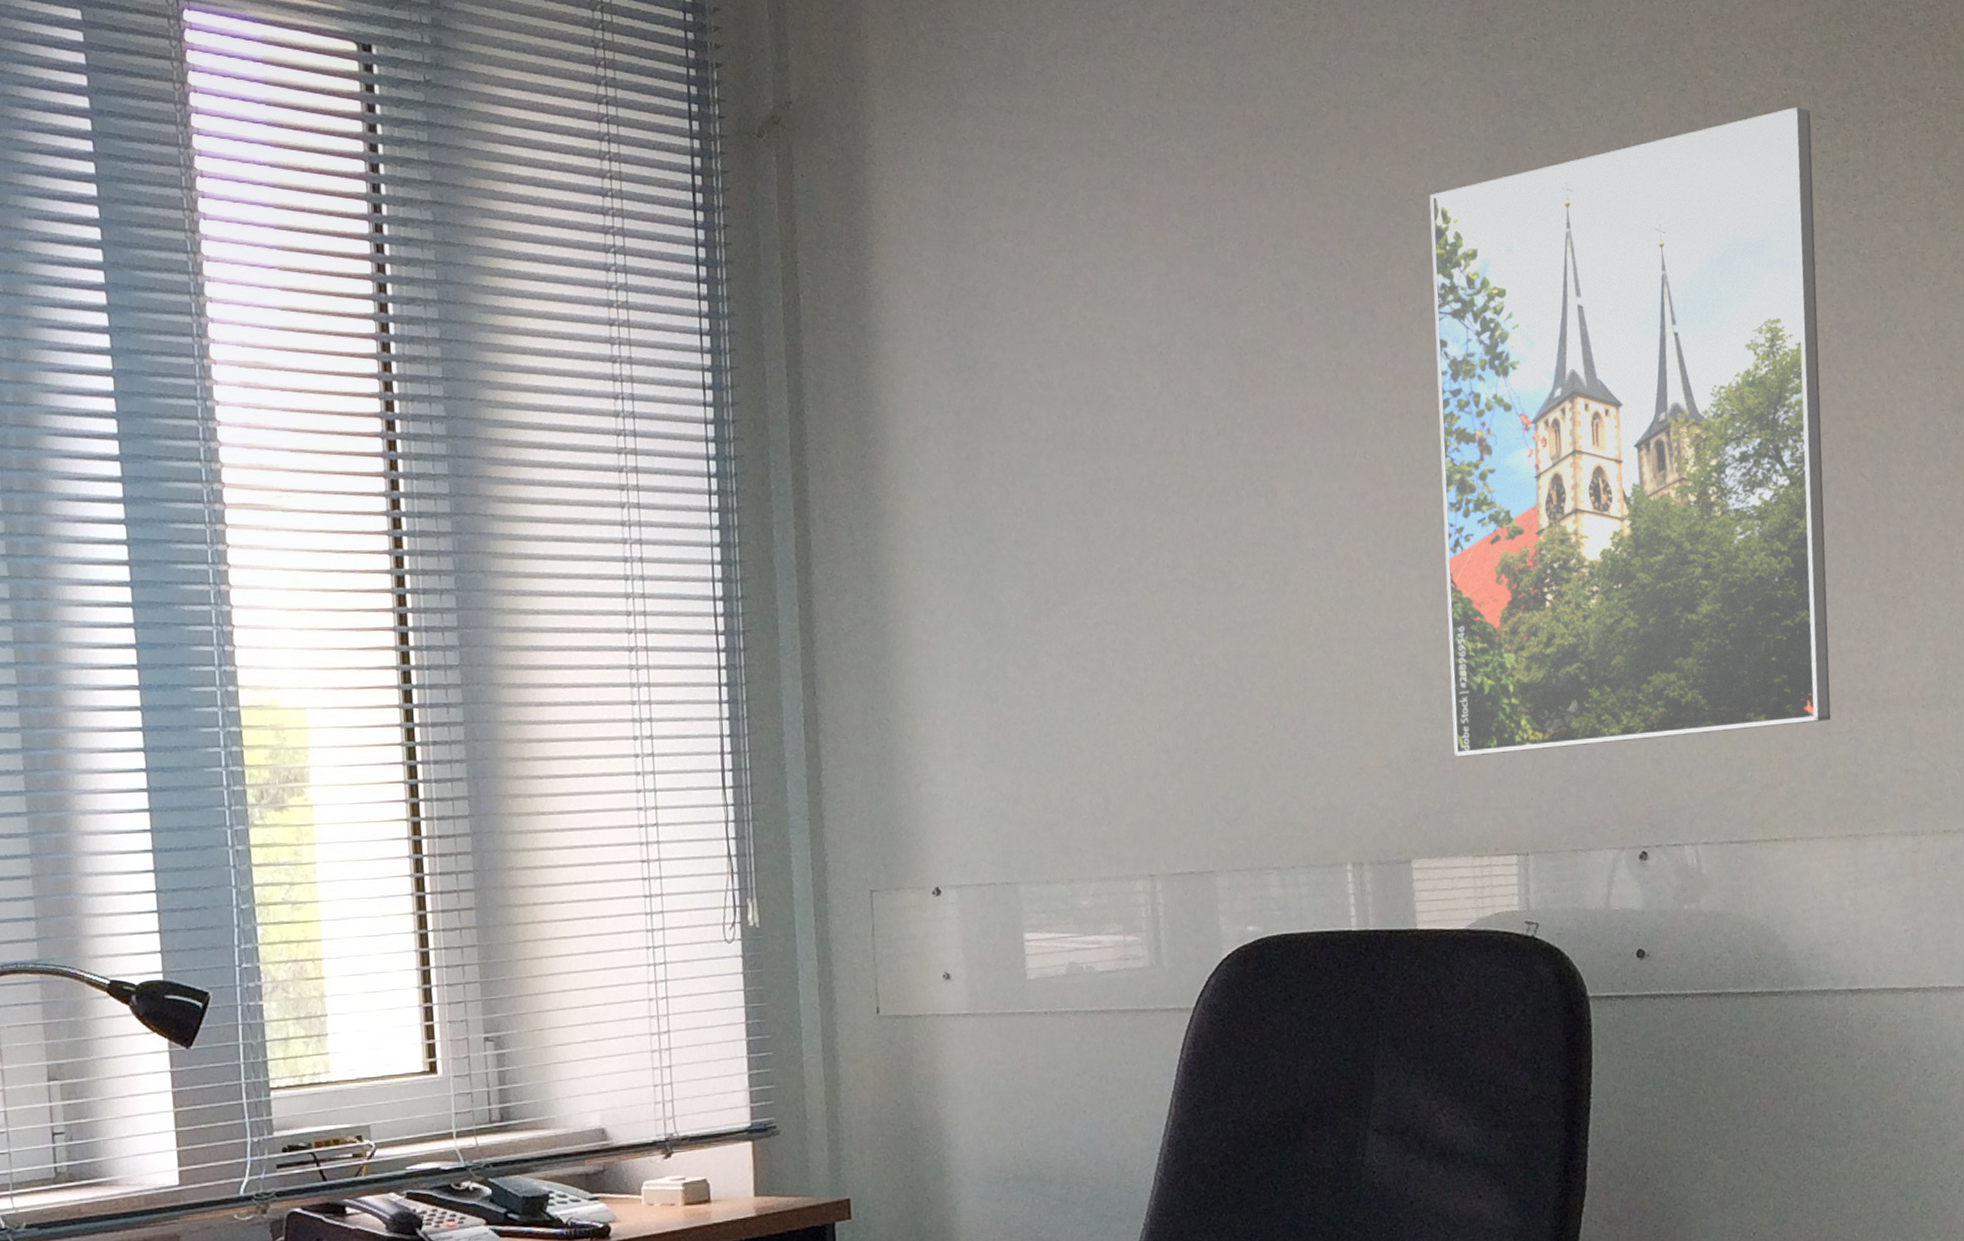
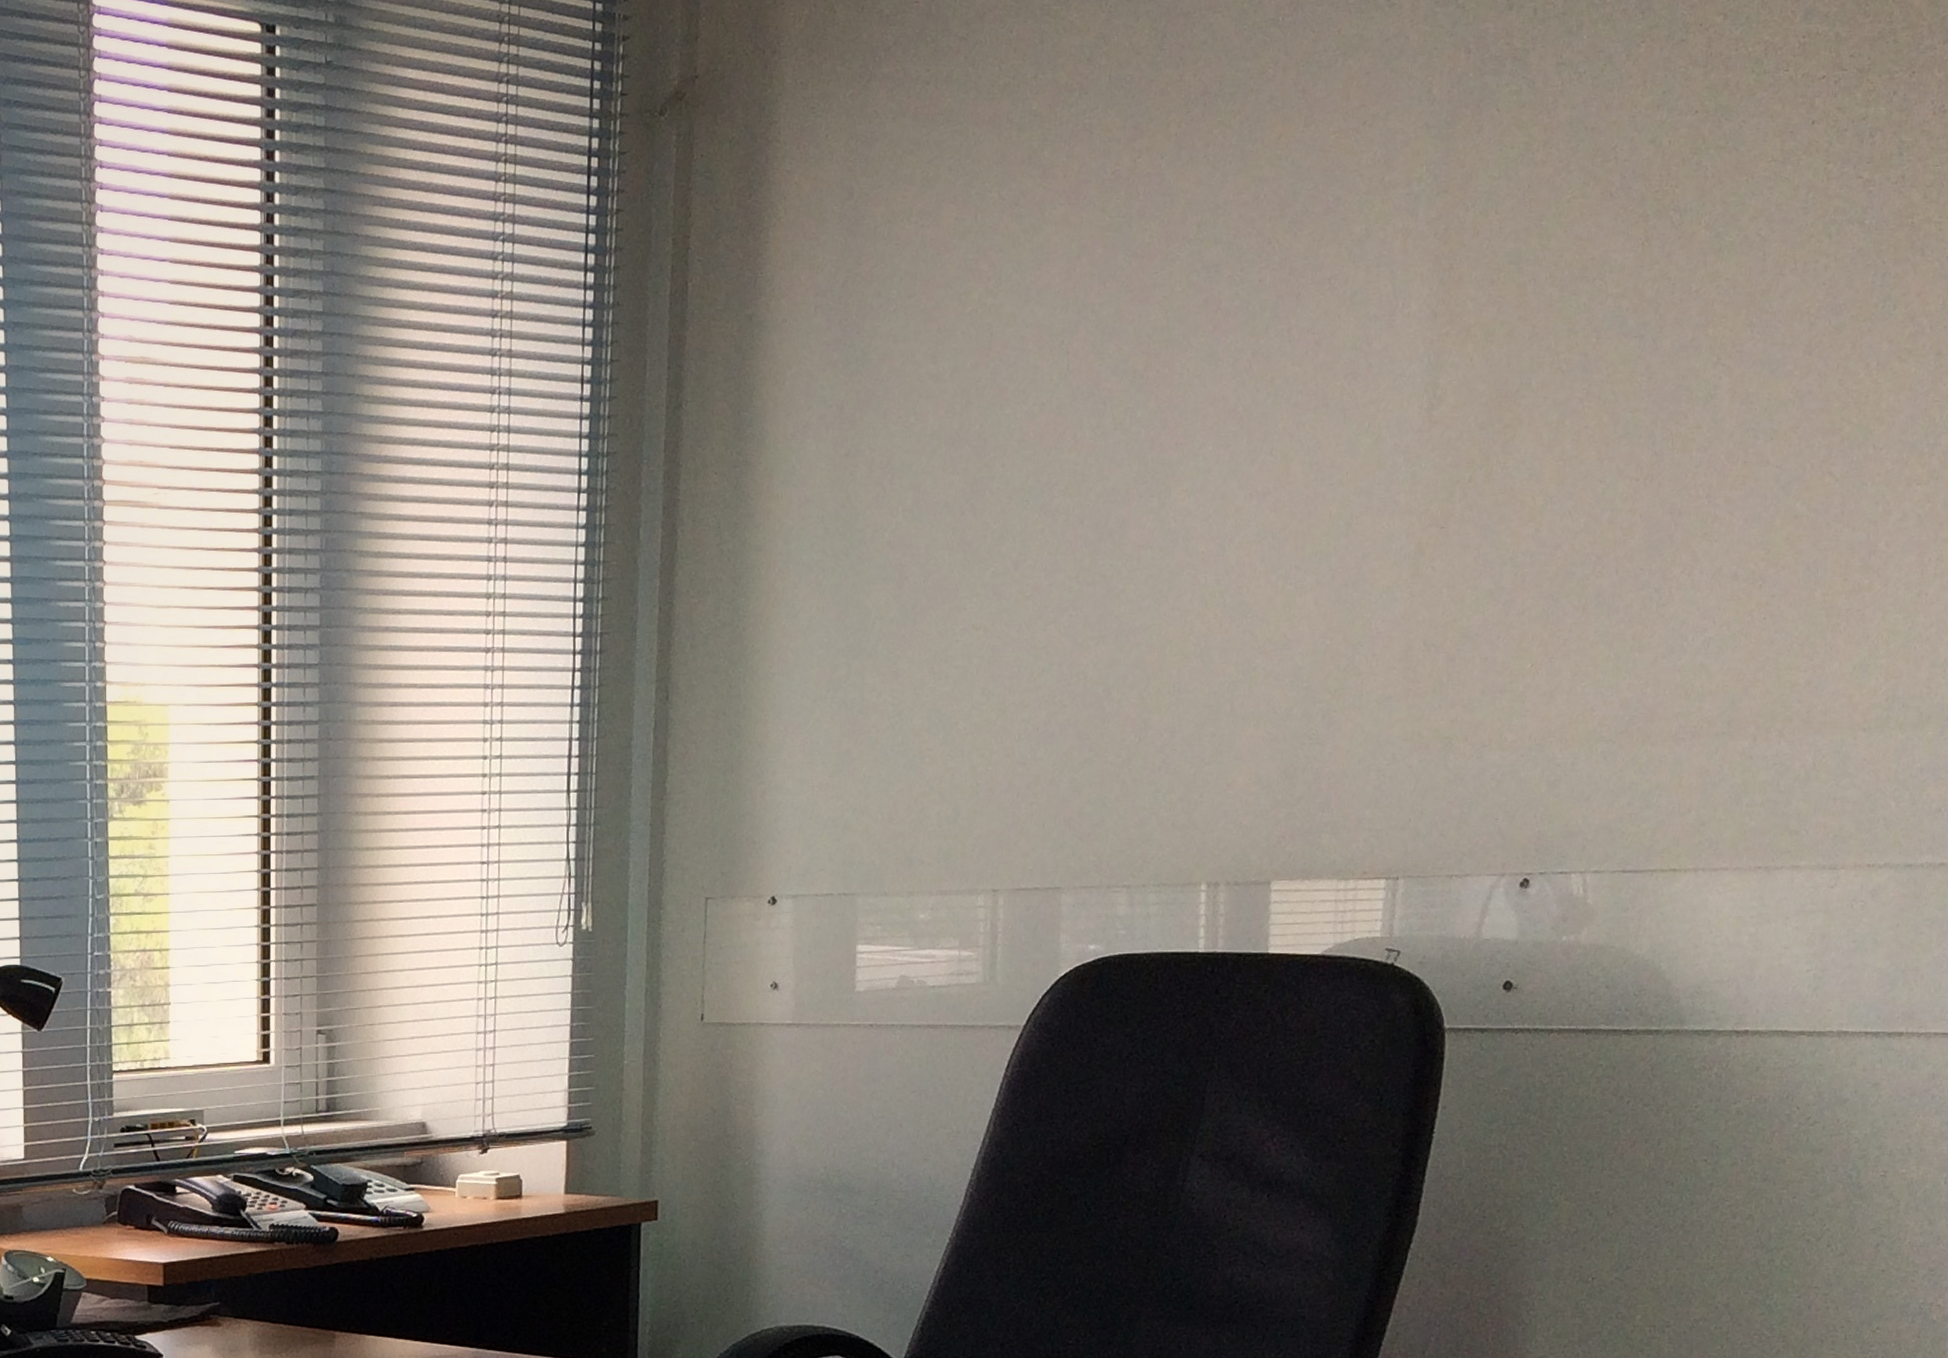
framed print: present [1429,107,1831,757] -> none [1331,57,1830,775]

